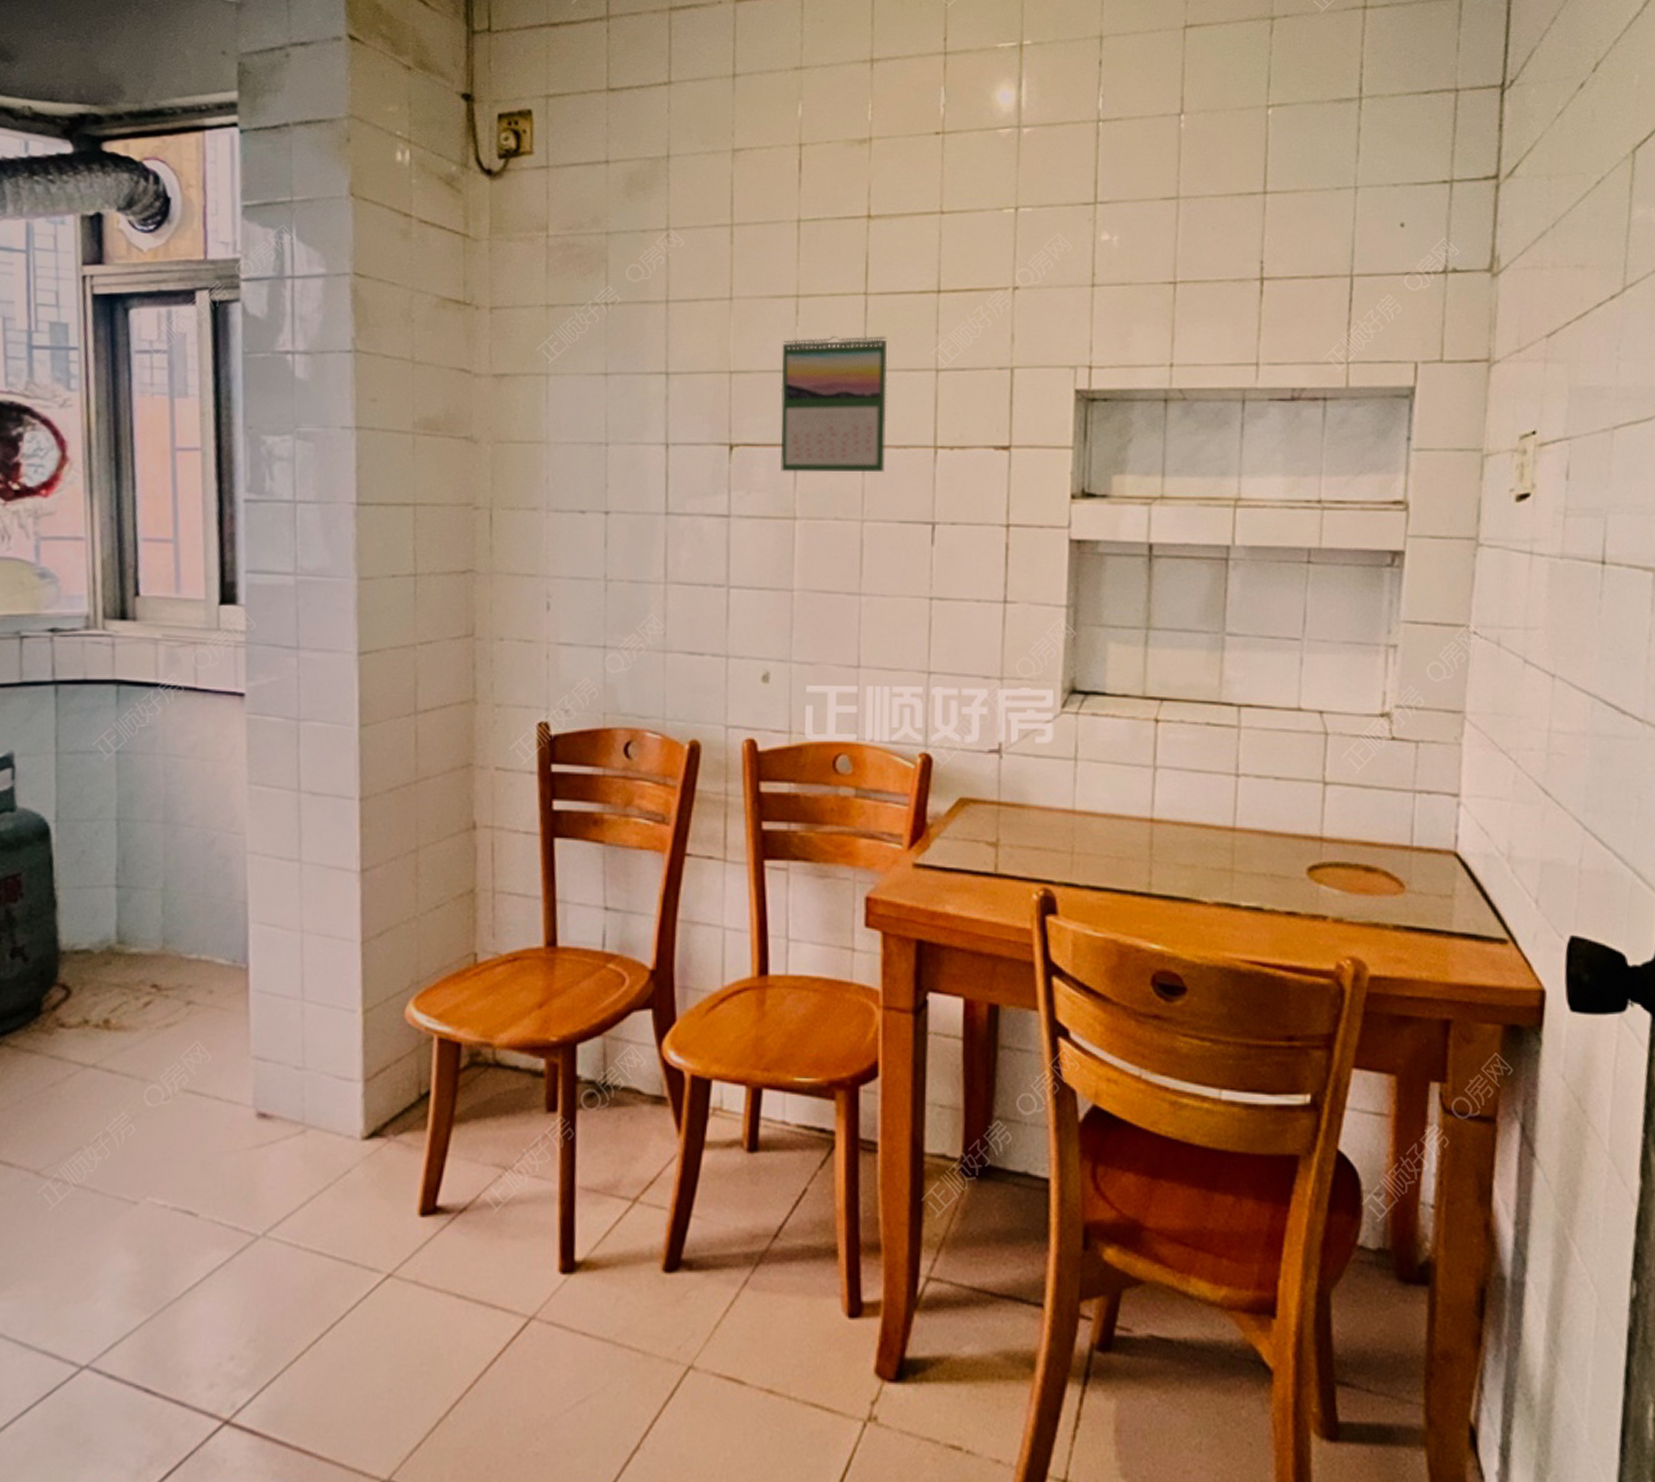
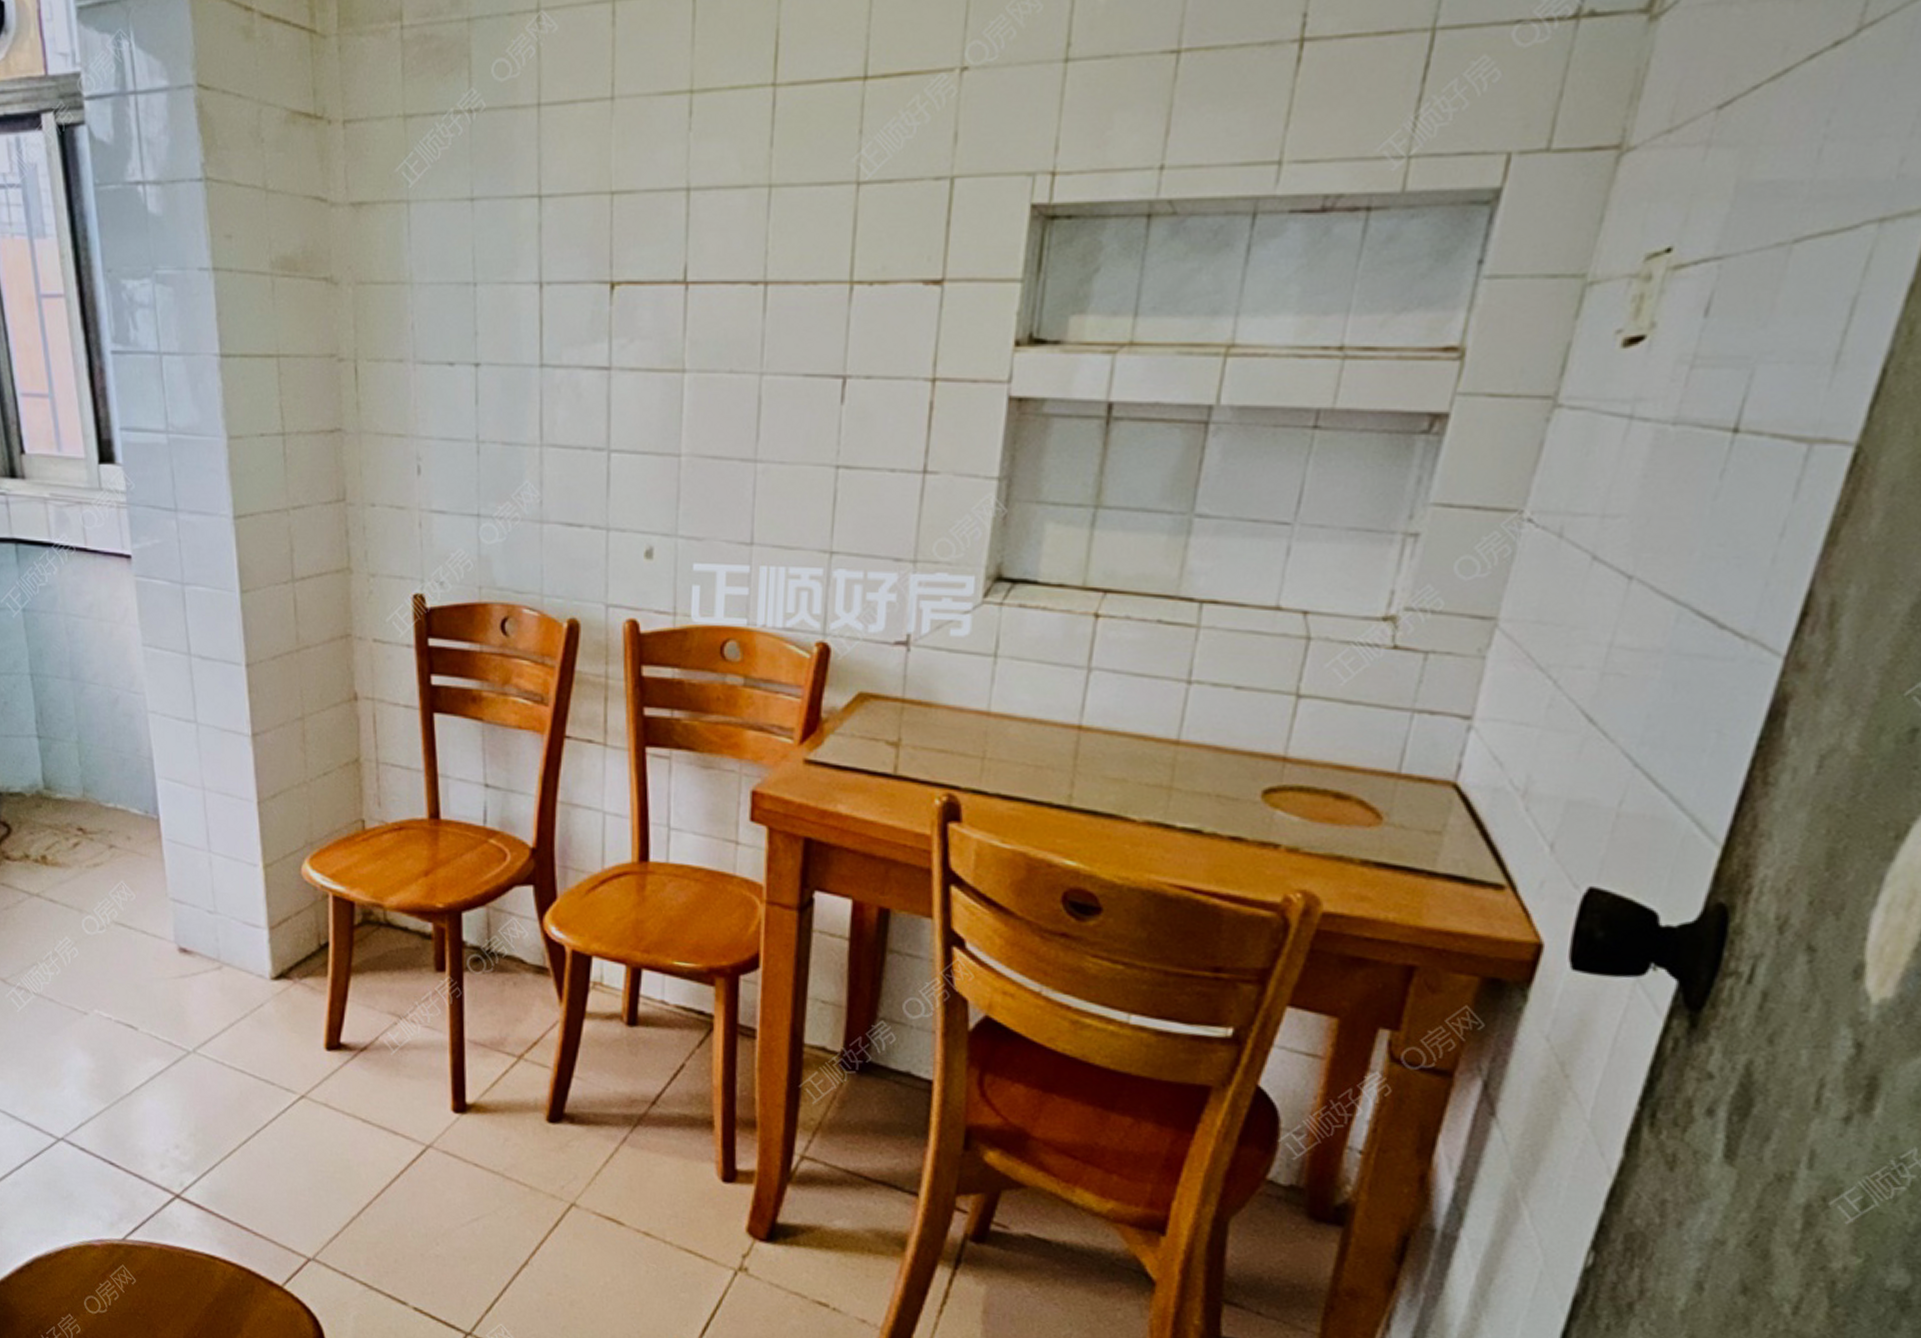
calendar: present [780,335,888,473] -> none [668,139,799,315]

